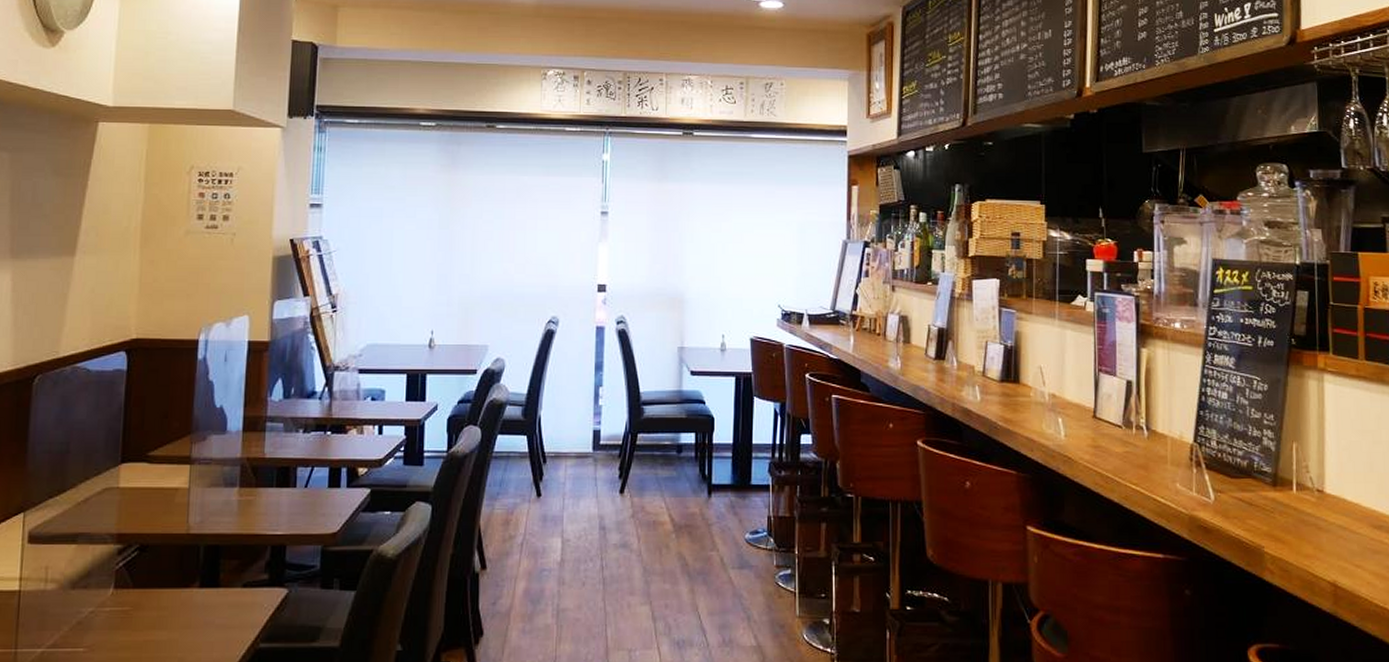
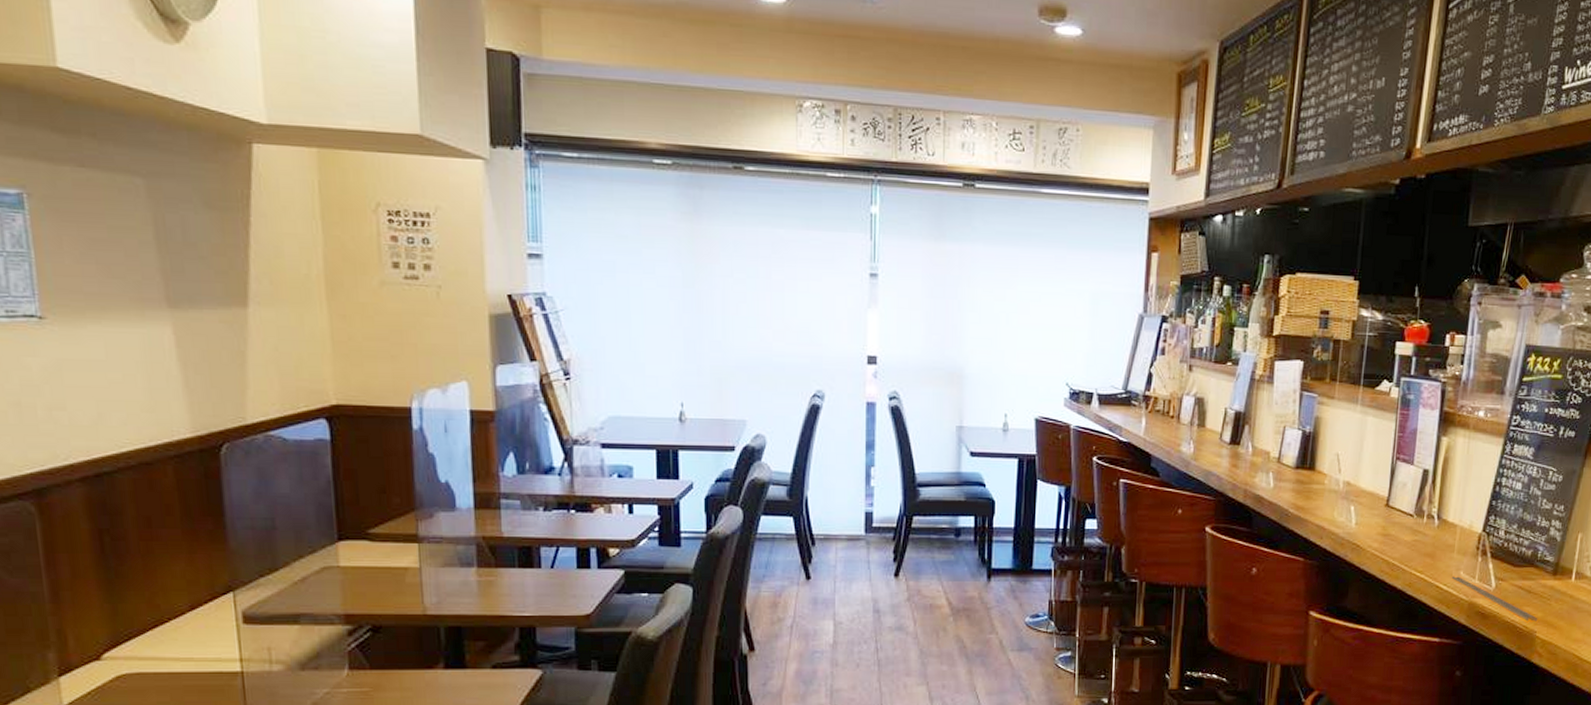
chopsticks: none [1167,488,1264,536] -> present [1451,576,1538,622]

